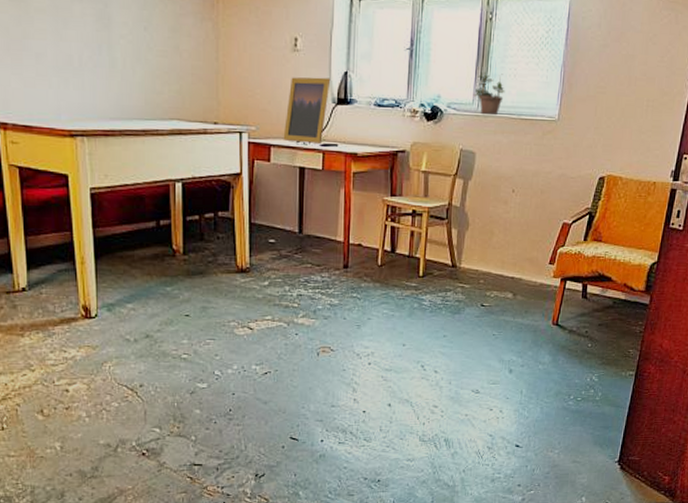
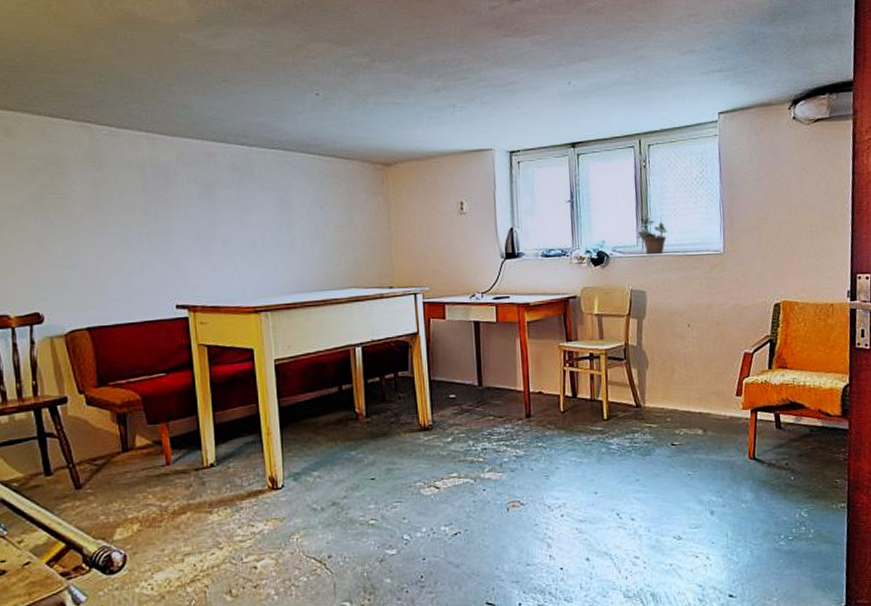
picture frame: present [283,77,331,143] -> none [456,235,498,298]

